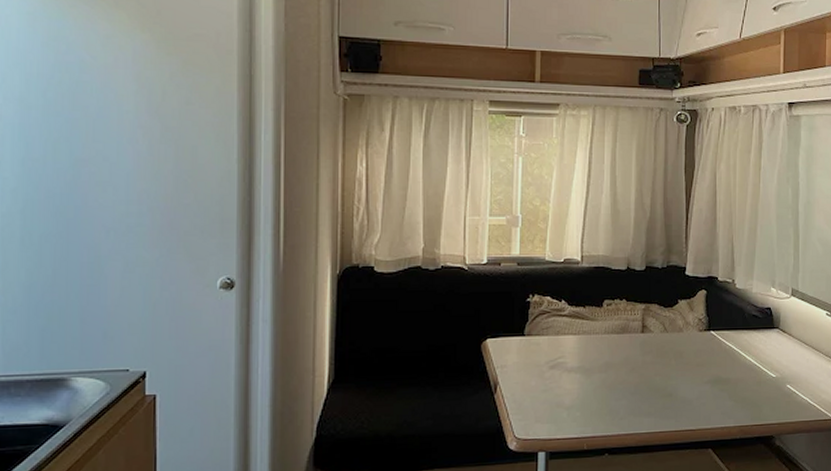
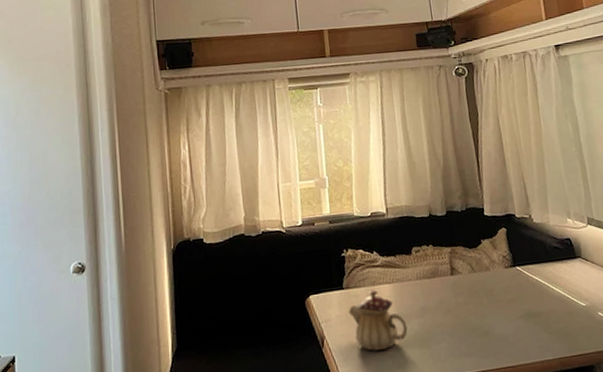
teapot: none [526,339,588,402] -> present [348,289,408,351]

